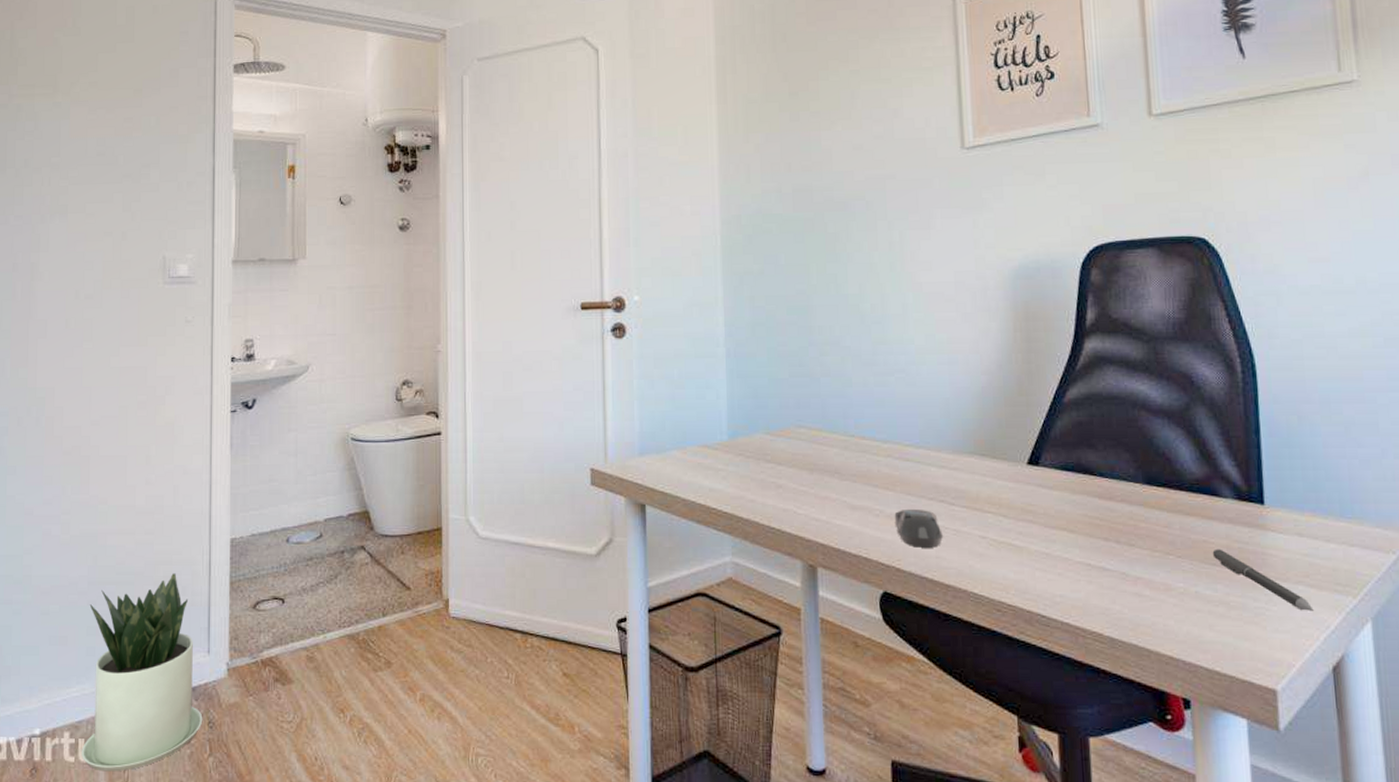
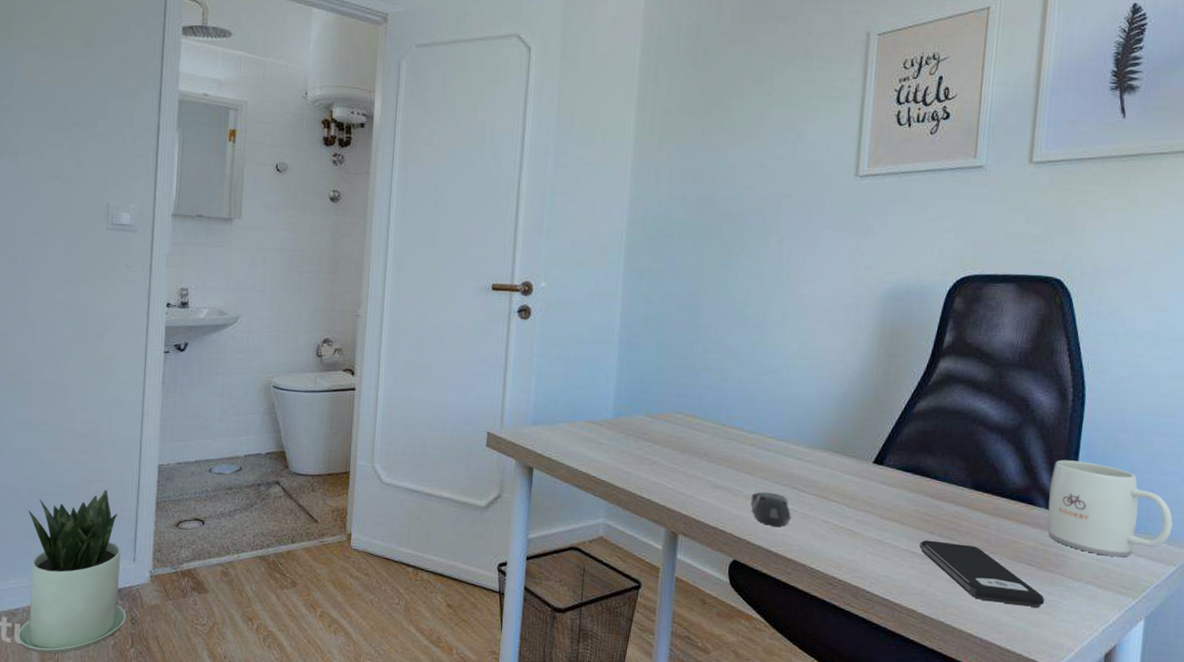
phone: none [1094,548,1251,617] -> present [919,540,1045,608]
pen: present [1212,549,1314,611] -> none [1020,549,1098,607]
mug: none [1232,440,1384,549] -> present [1048,459,1173,557]

